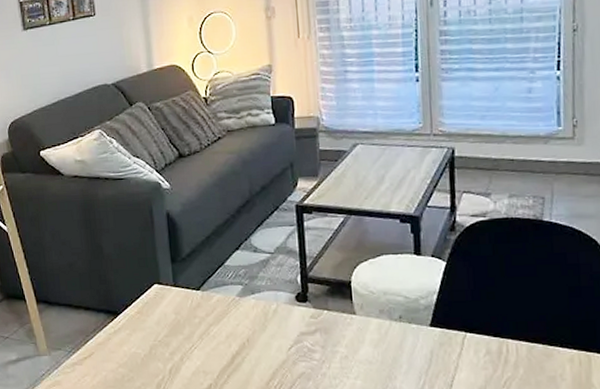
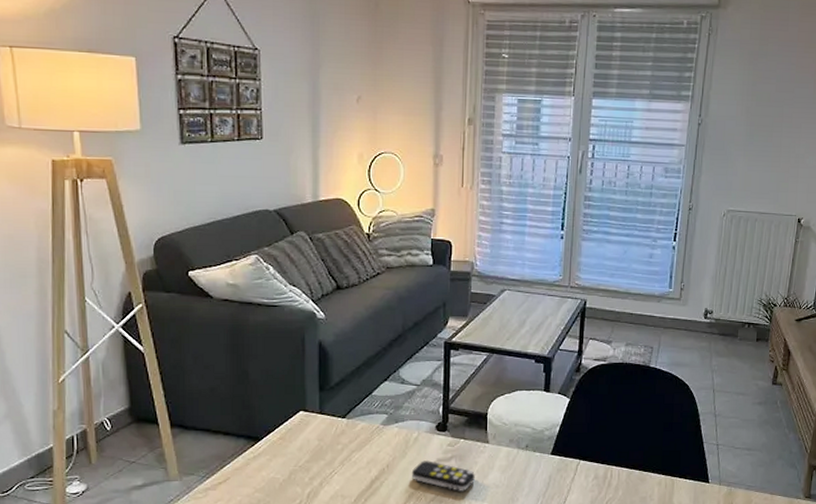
remote control: none [273,334,344,368] -> present [411,460,475,491]

